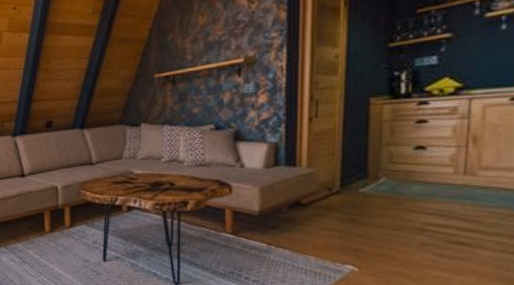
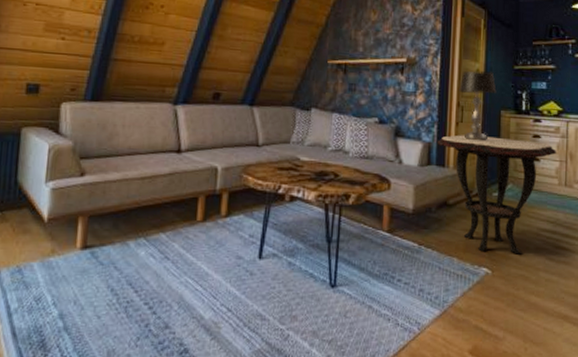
side table: none [286,127,452,251] -> present [438,135,556,255]
table lamp: none [312,54,364,136] -> present [459,70,497,141]

